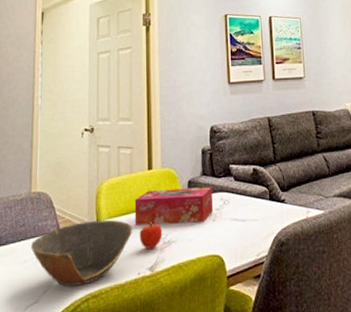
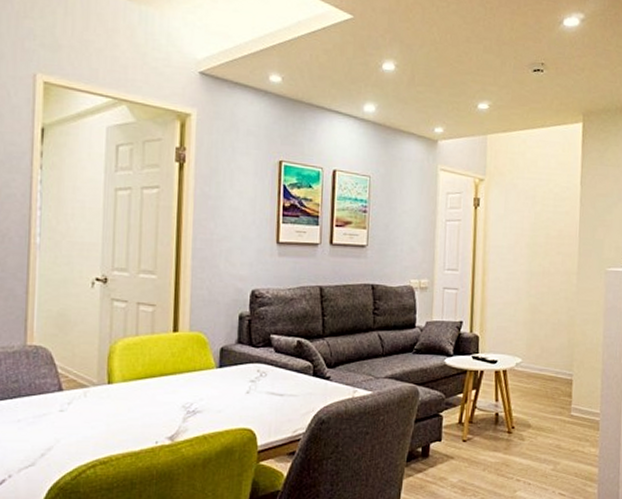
bowl: present [31,220,133,287] -> none [26,383,152,452]
tissue box: present [134,187,214,226] -> none [154,354,249,393]
fruit: present [139,222,163,250] -> none [159,389,187,418]

